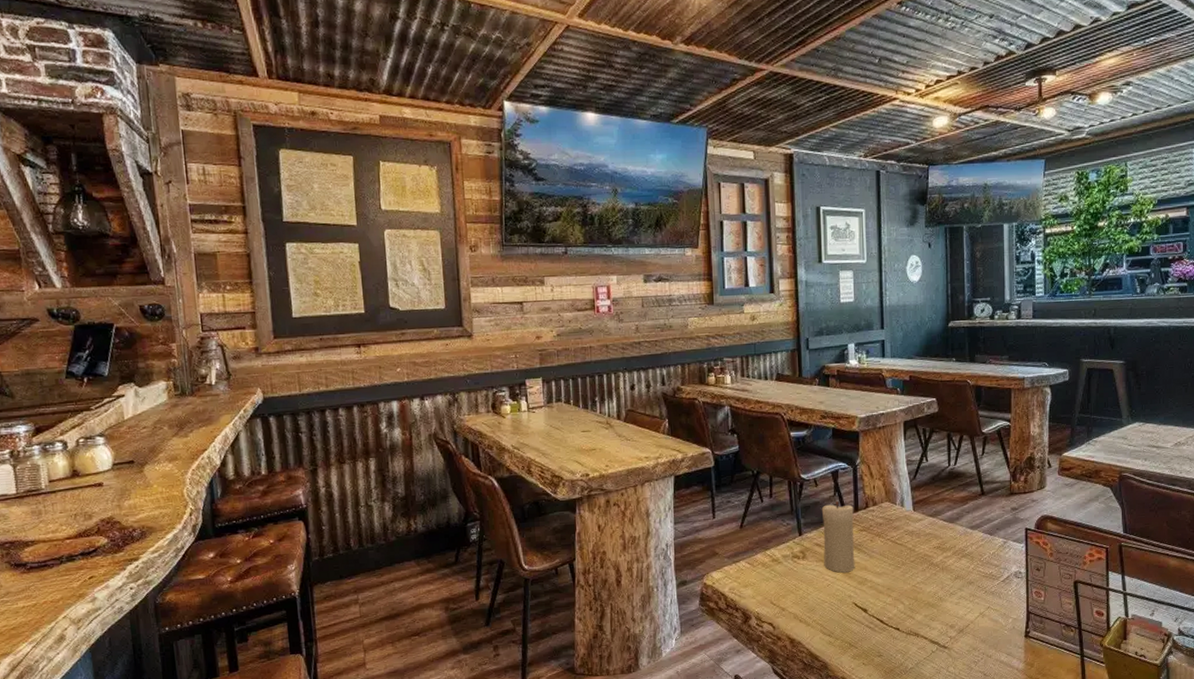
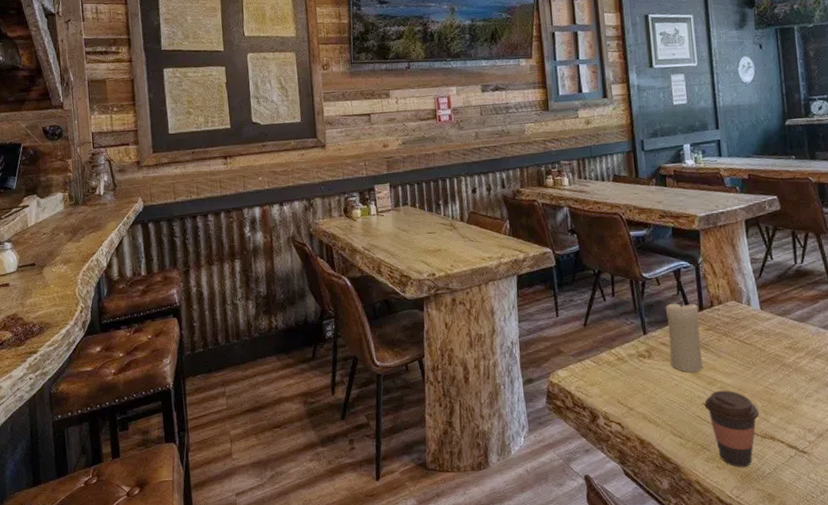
coffee cup: none [854,589,906,663] -> present [704,390,760,467]

